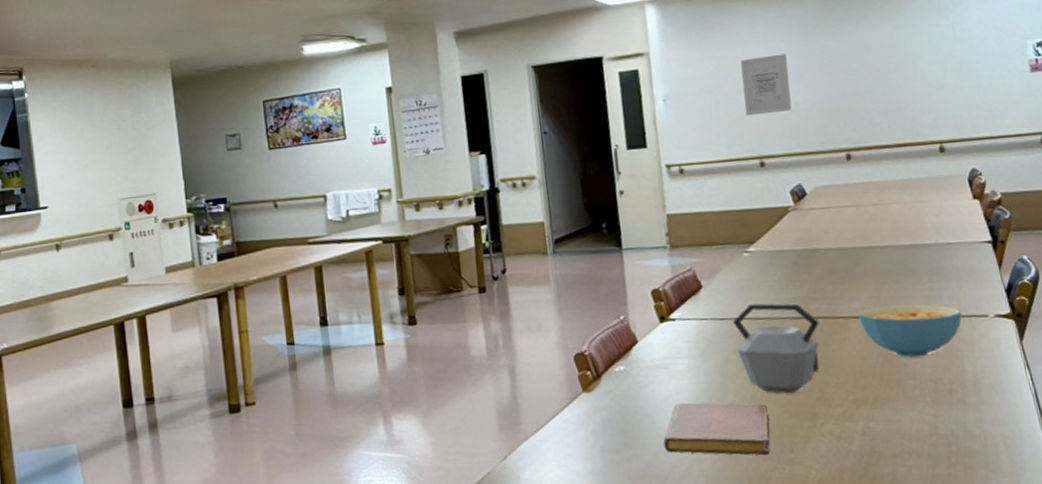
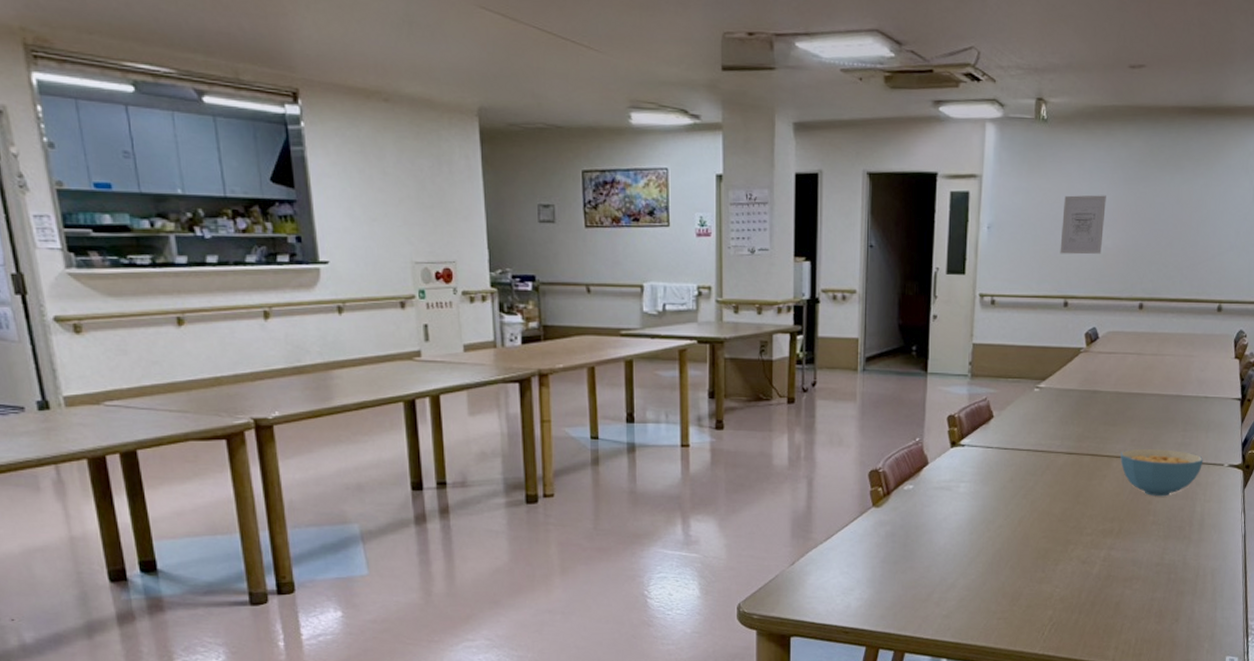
notebook: present [663,402,770,456] -> none [937,522,1031,574]
kettle: present [732,303,821,393] -> none [1014,437,1088,520]

